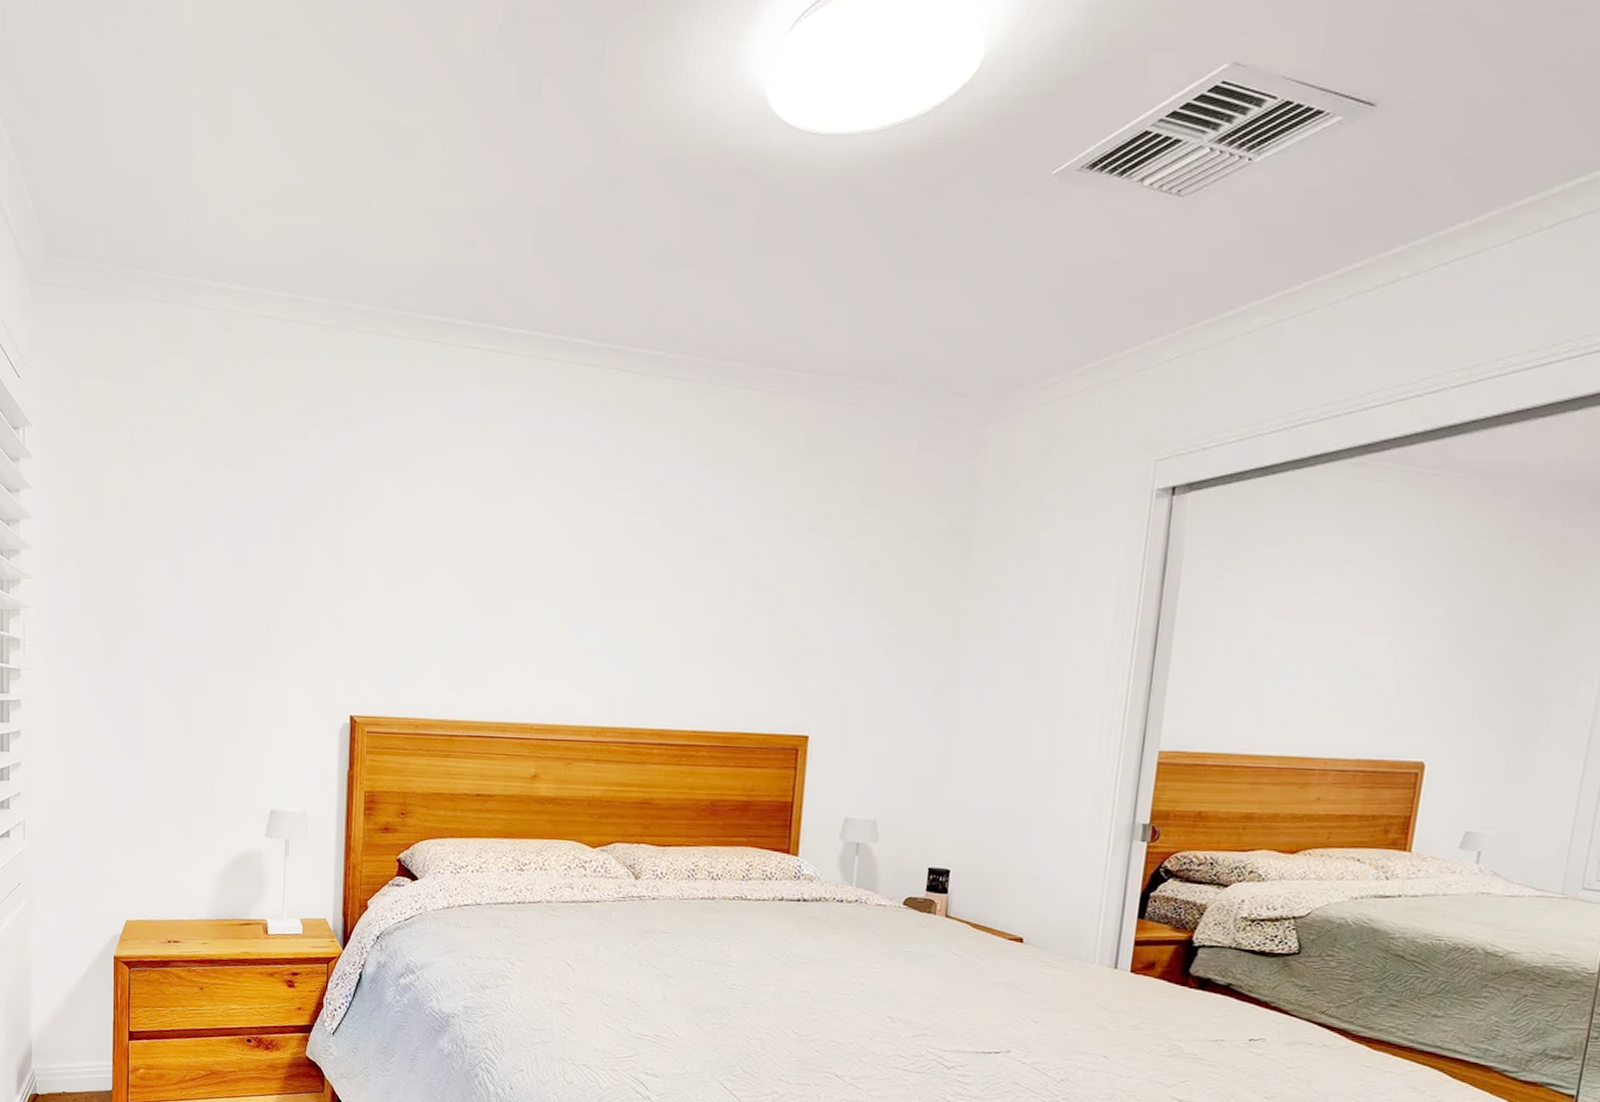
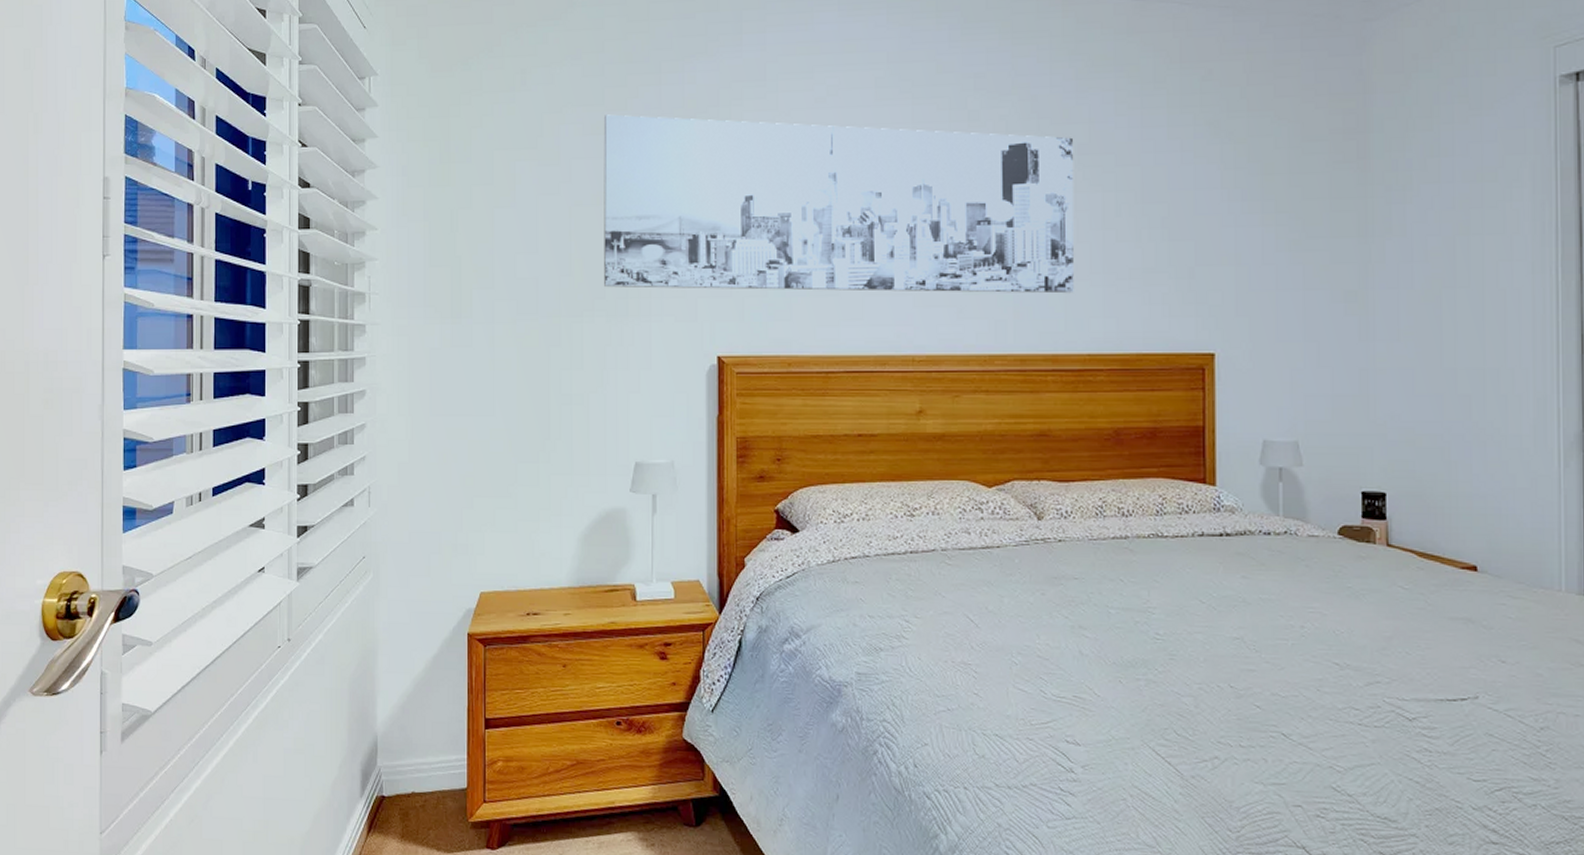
wall art: none [246,477,695,673] -> present [603,114,1074,294]

